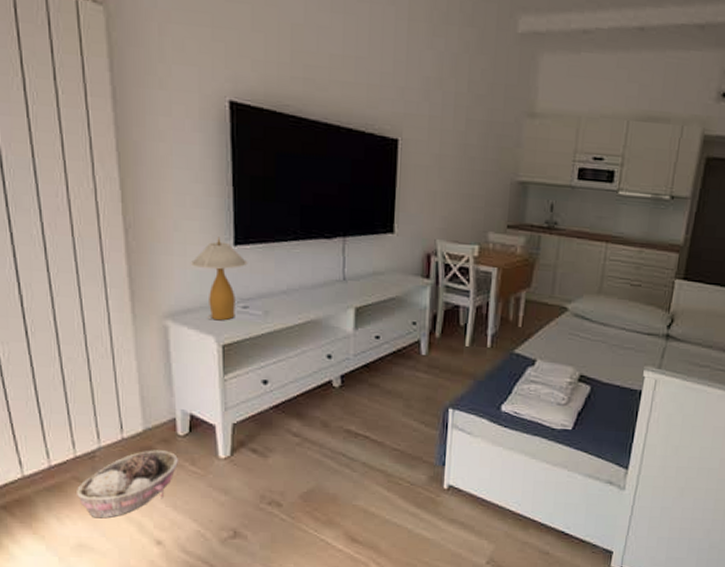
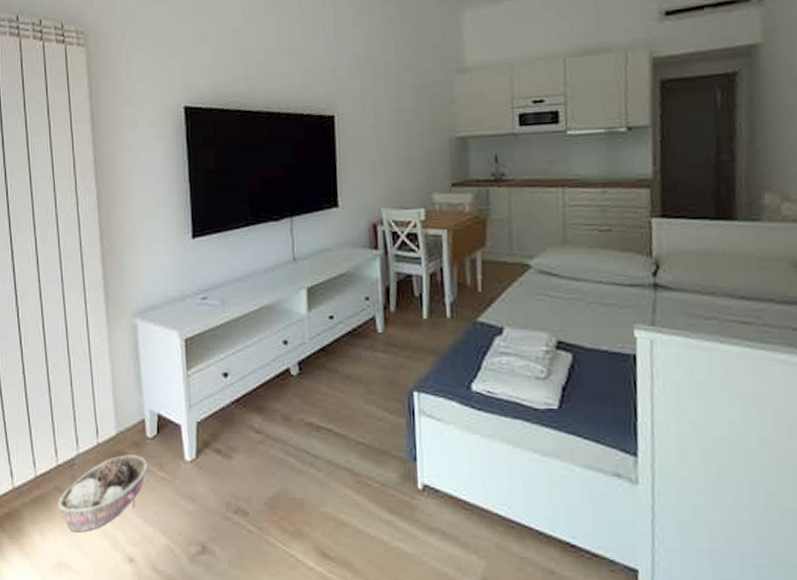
table lamp: present [190,237,248,321] -> none [155,232,205,315]

